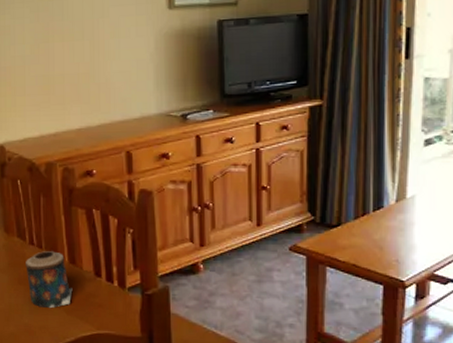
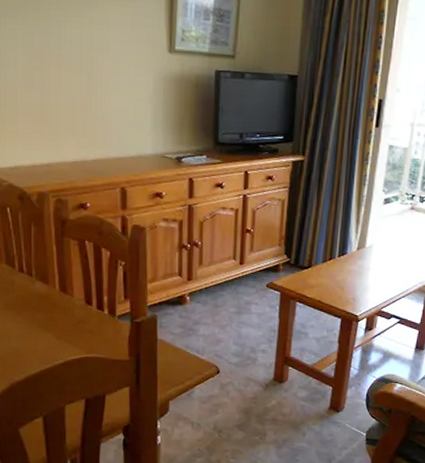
candle: present [26,251,73,308] -> none [14,279,63,333]

